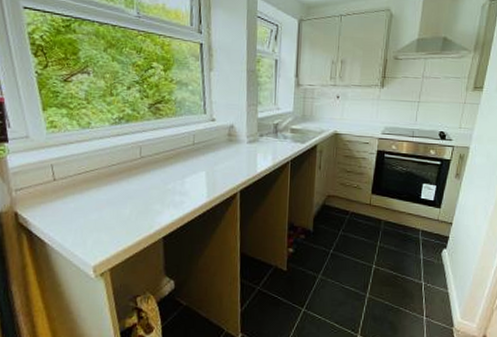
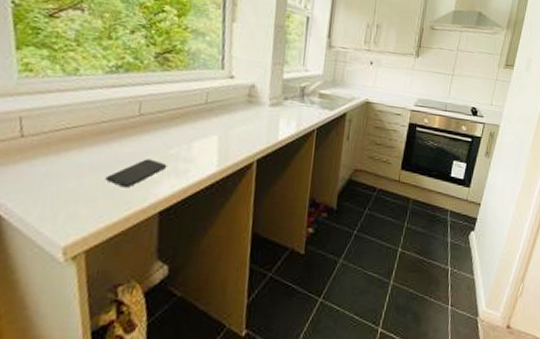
smartphone: none [119,194,166,218] -> present [105,159,167,188]

